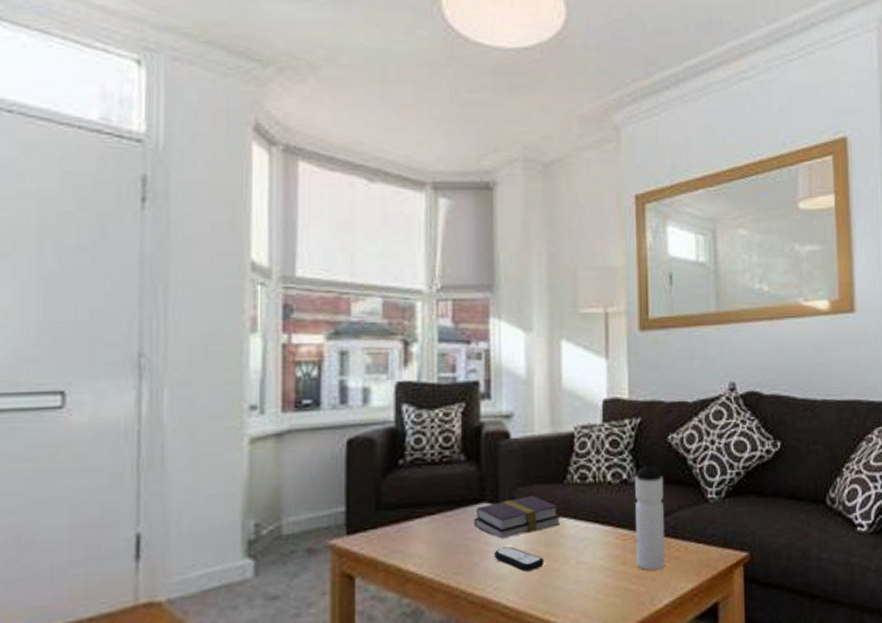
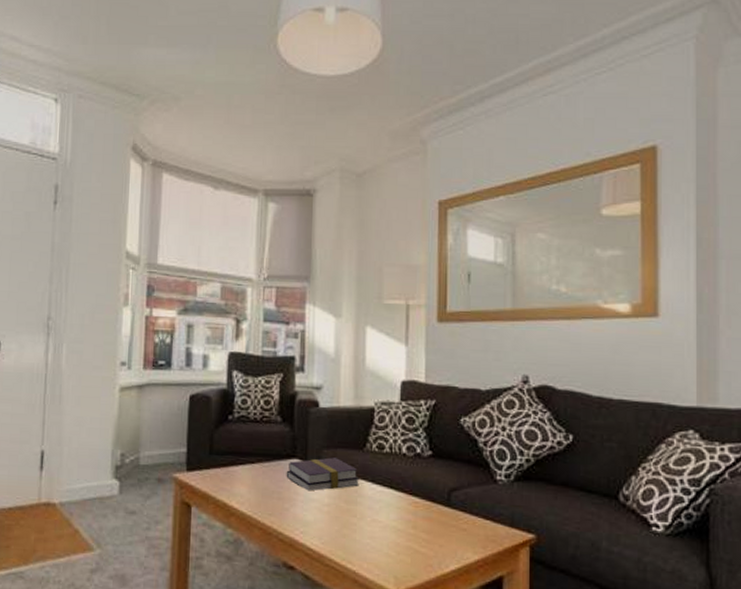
remote control: present [495,546,544,571] -> none [302,498,344,522]
water bottle: present [635,462,665,571] -> none [426,440,454,538]

